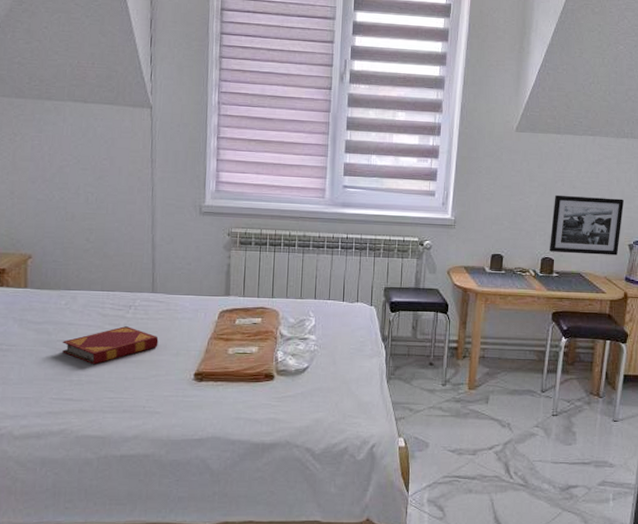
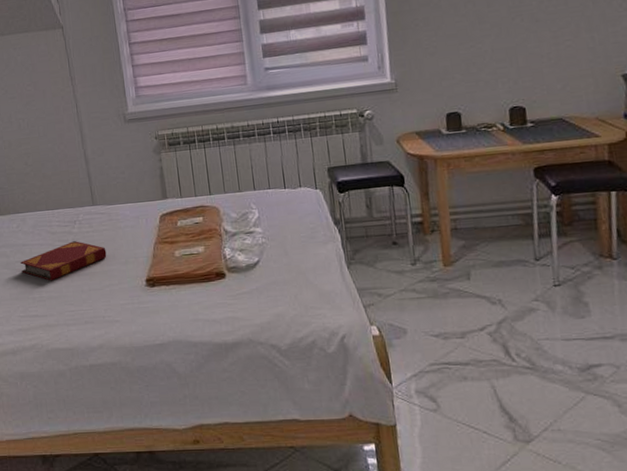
picture frame: present [549,194,624,256] -> none [514,23,610,100]

